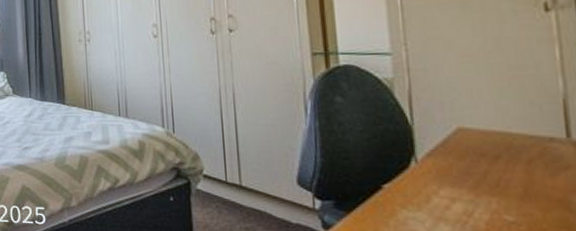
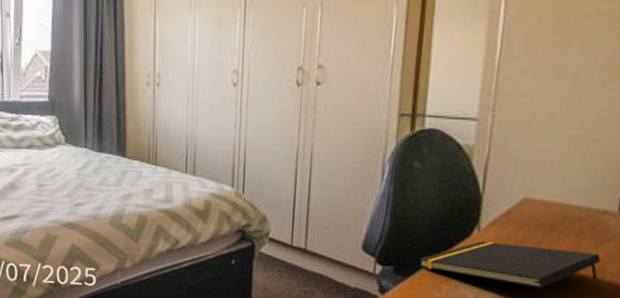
notepad: none [358,172,563,223] -> present [418,240,601,289]

